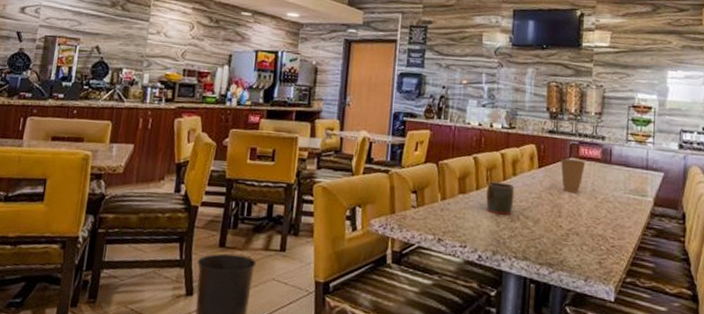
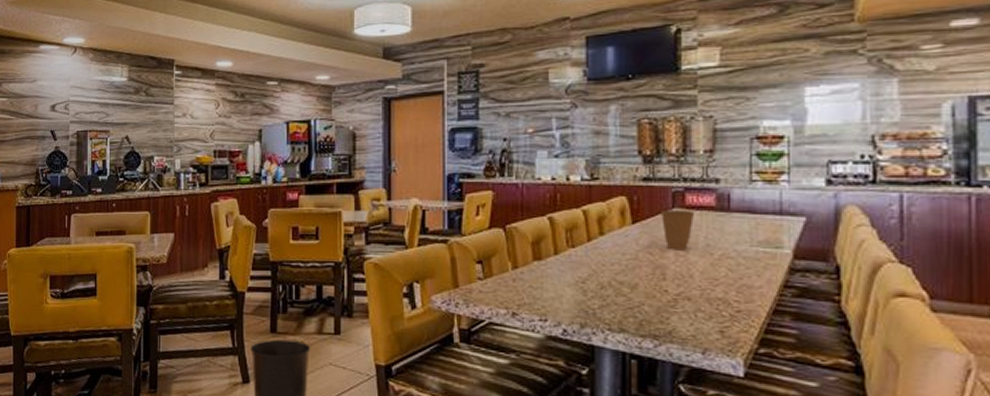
mug: present [486,181,515,215] -> none [568,244,603,282]

